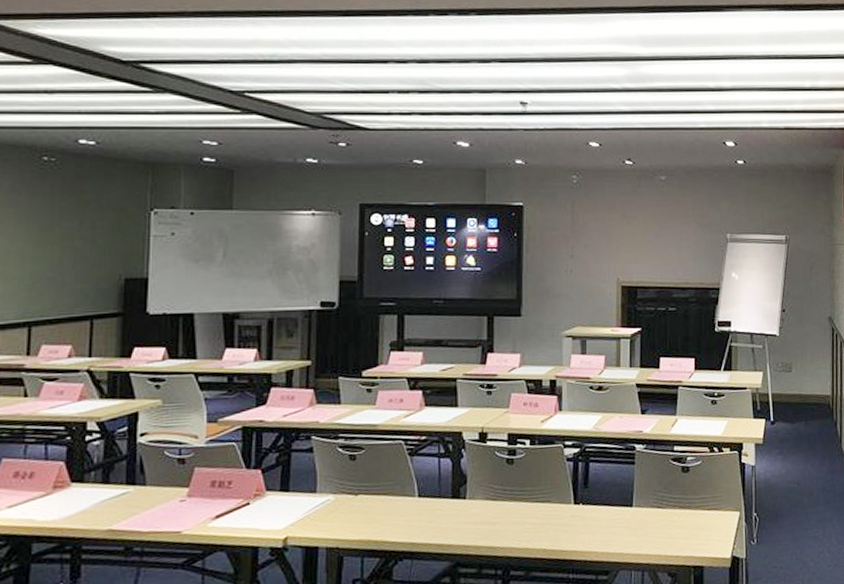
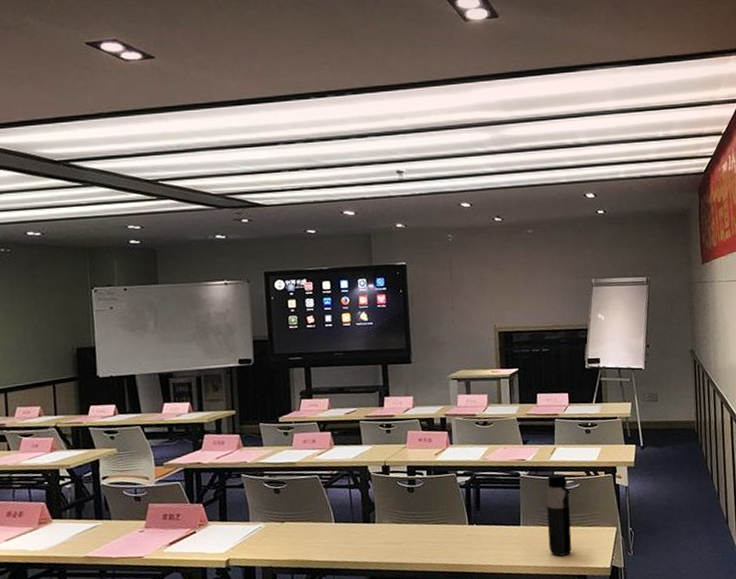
water bottle: none [663,448,690,544] -> present [546,473,572,557]

